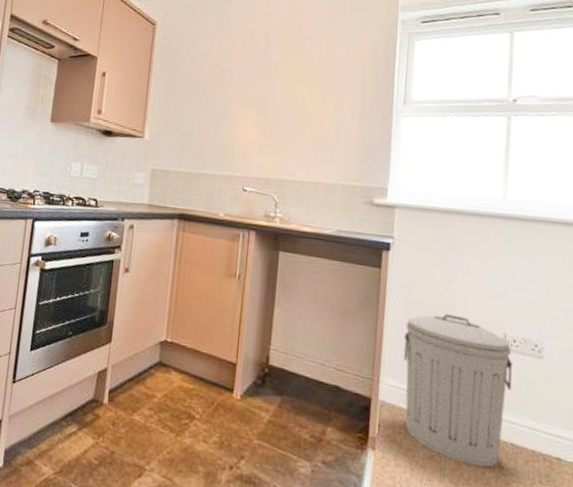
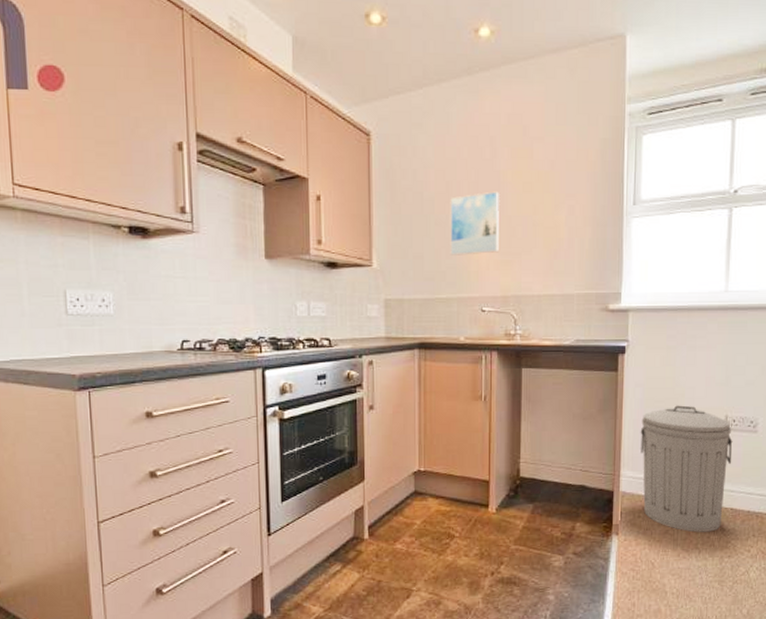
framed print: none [217,81,269,137] -> present [450,191,499,255]

